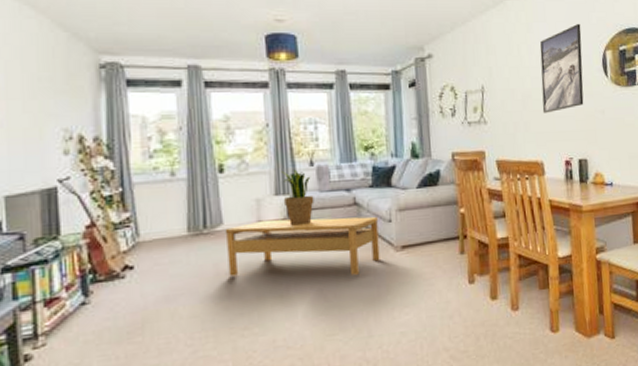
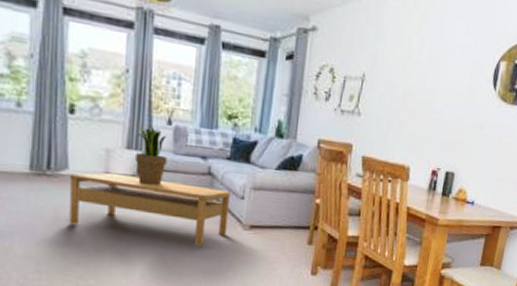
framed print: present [539,23,584,114] -> none [420,24,481,117]

